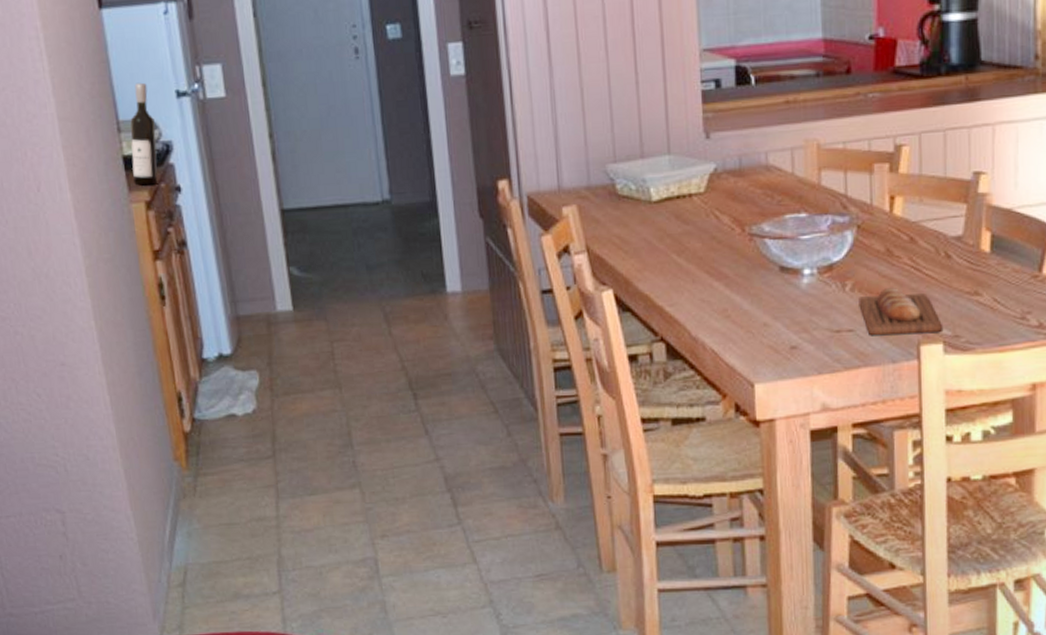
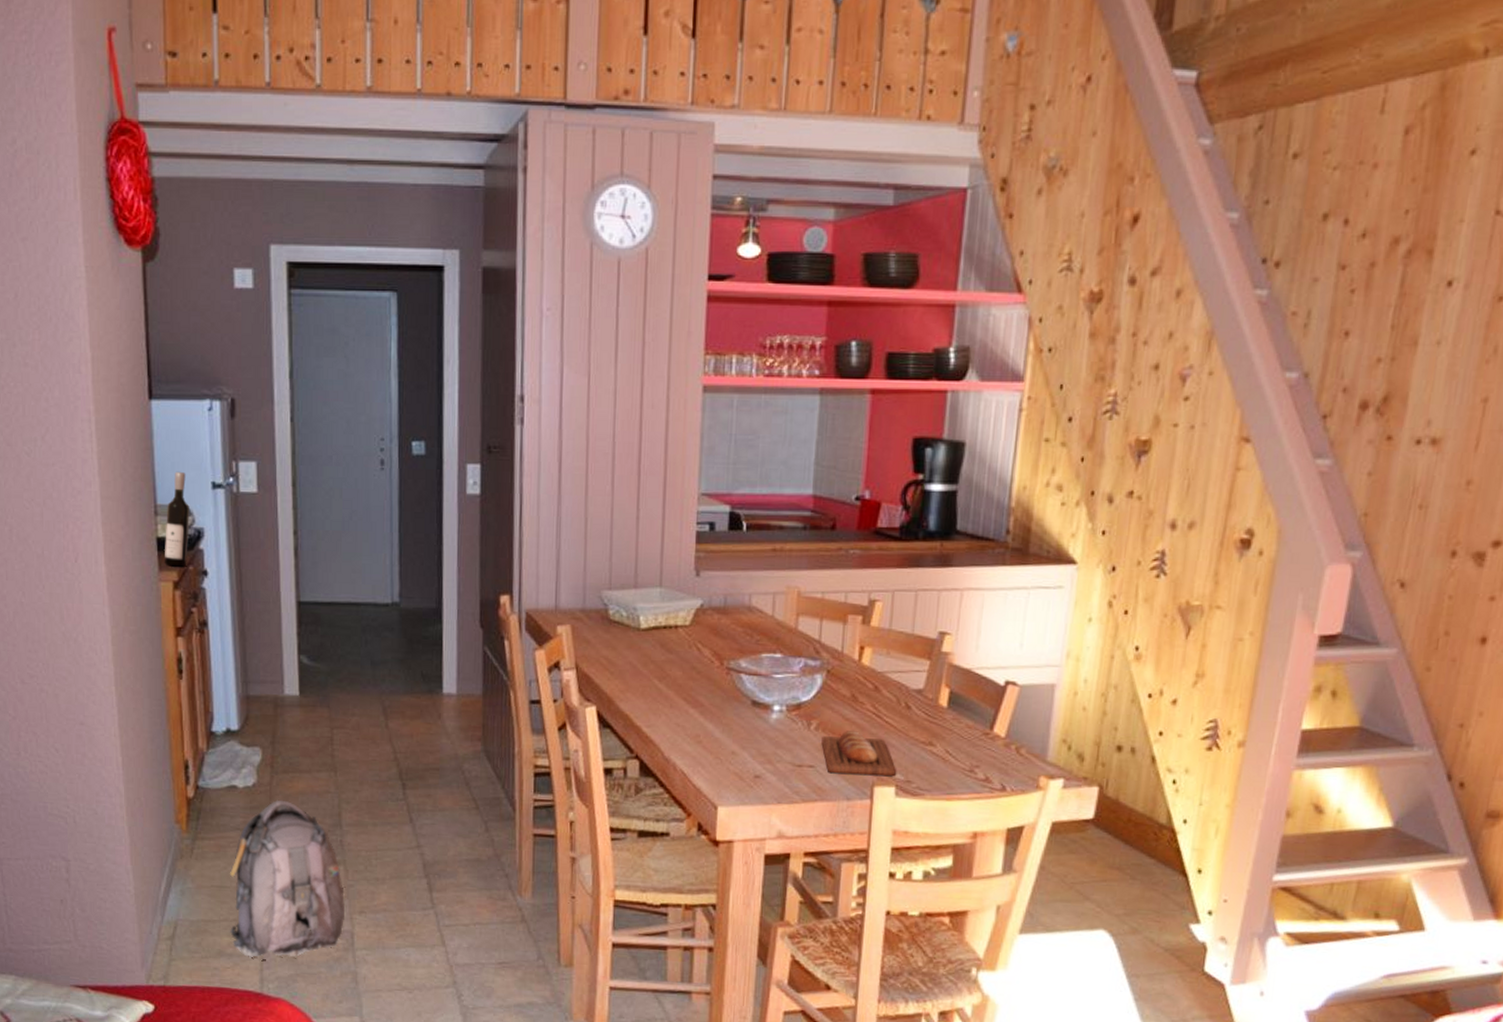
backpack: none [237,424,366,600] -> present [229,799,345,962]

